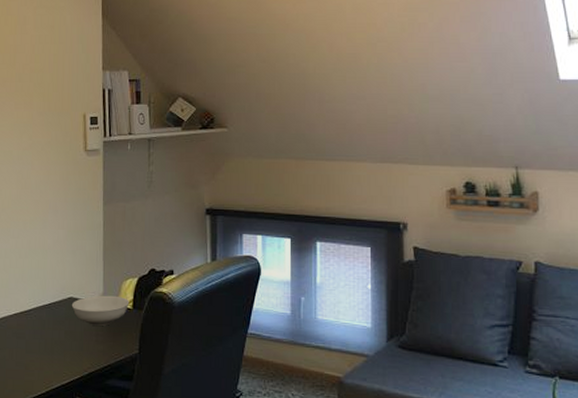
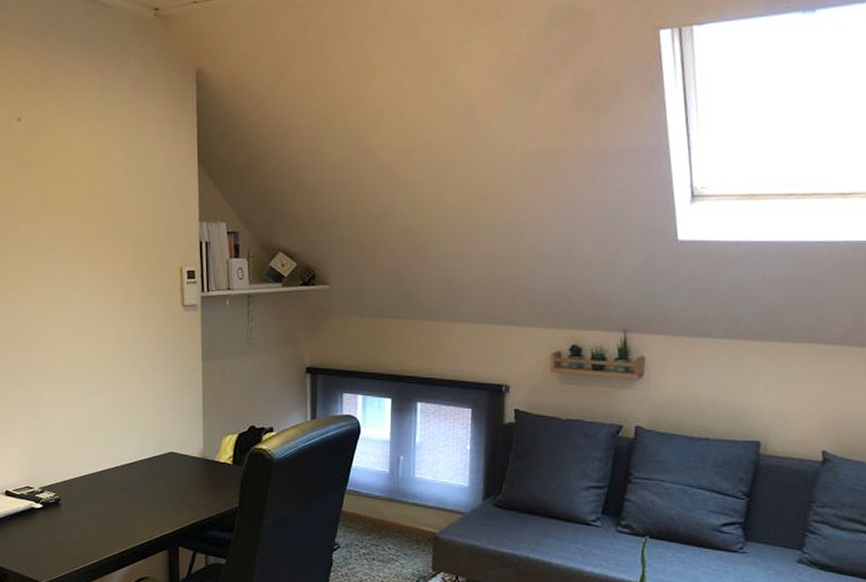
bowl: present [71,295,130,326] -> none [172,450,230,480]

